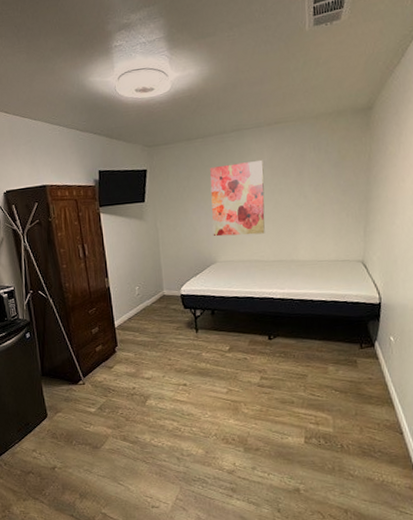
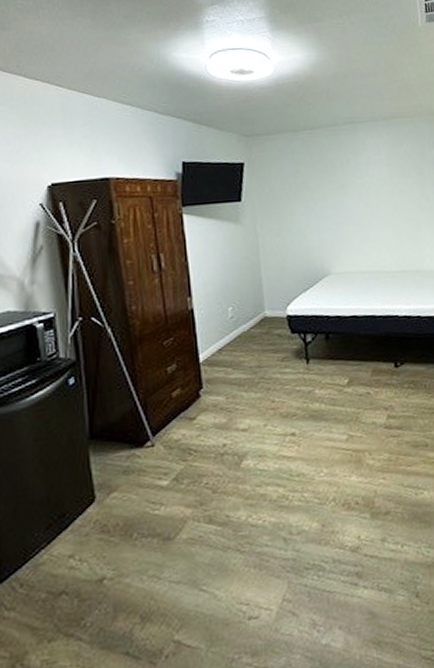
wall art: present [210,160,265,237] -> none [320,157,386,243]

